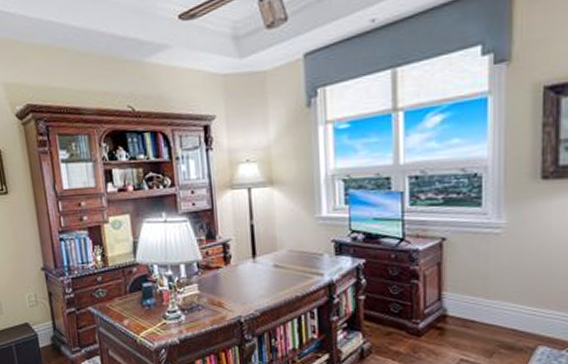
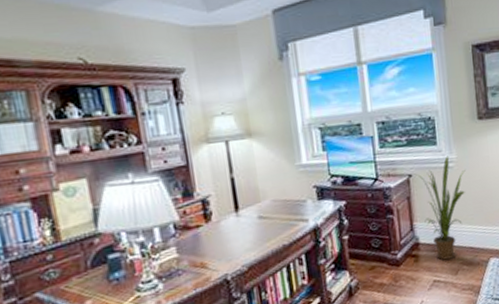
house plant: none [447,220,517,339] -> present [413,155,466,260]

